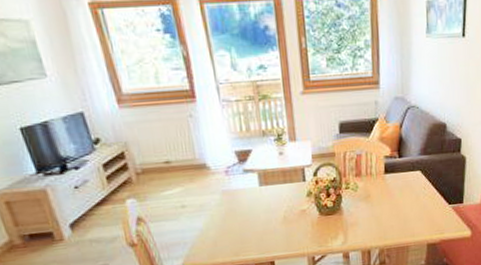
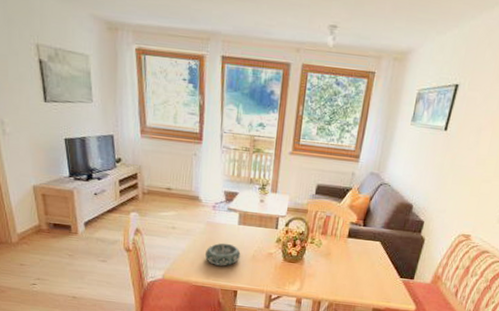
decorative bowl: none [228,209,270,238] -> present [205,243,241,266]

